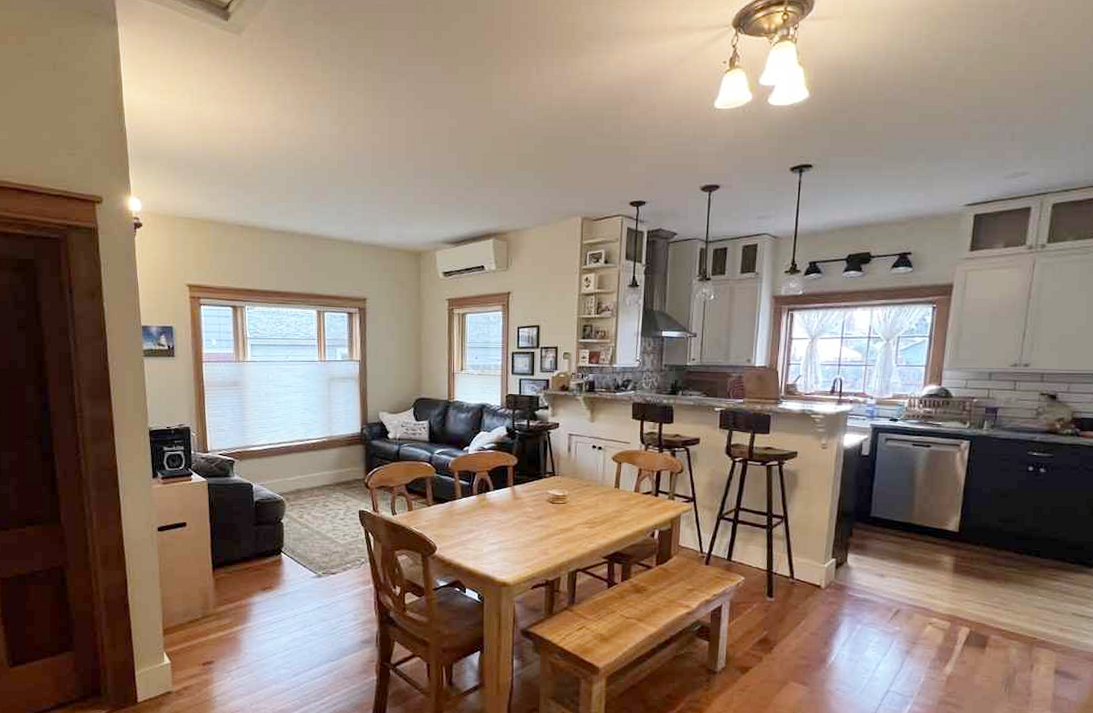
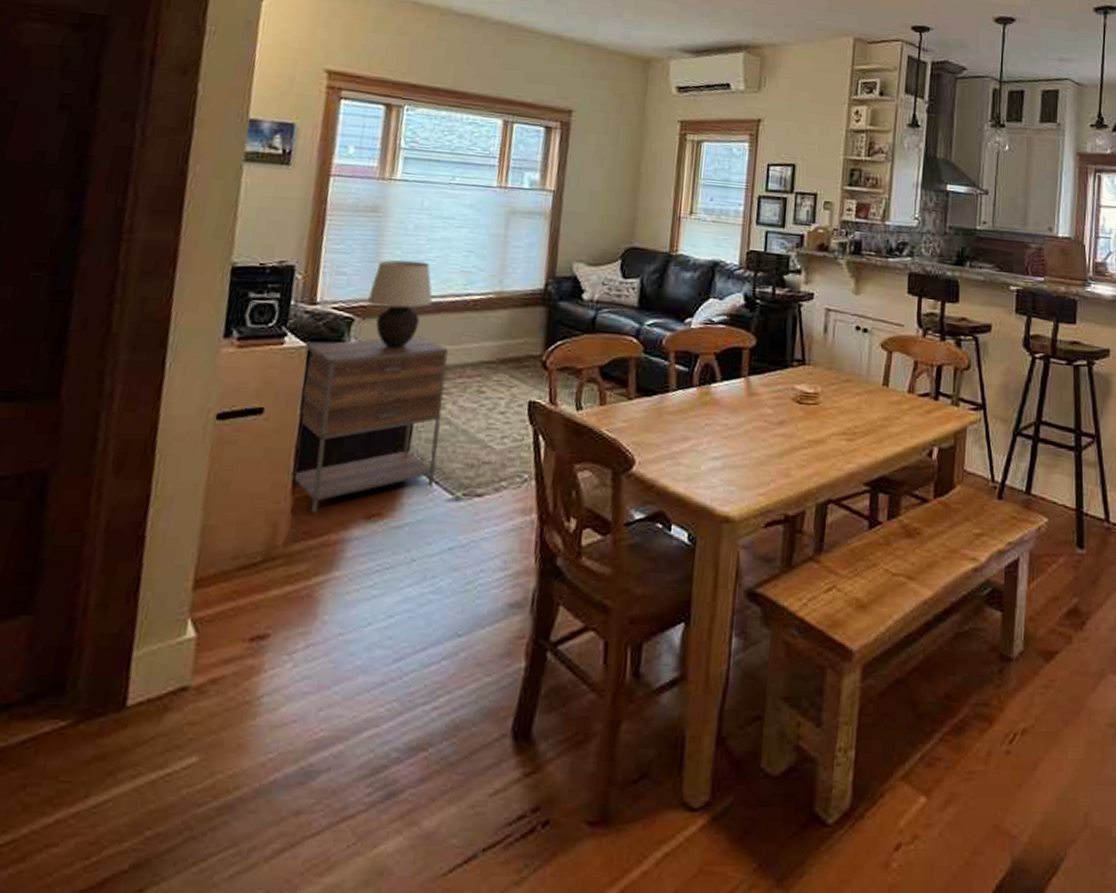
nightstand: none [207,470,302,588] -> present [290,335,448,513]
table lamp: none [240,418,284,479] -> present [366,260,433,348]

